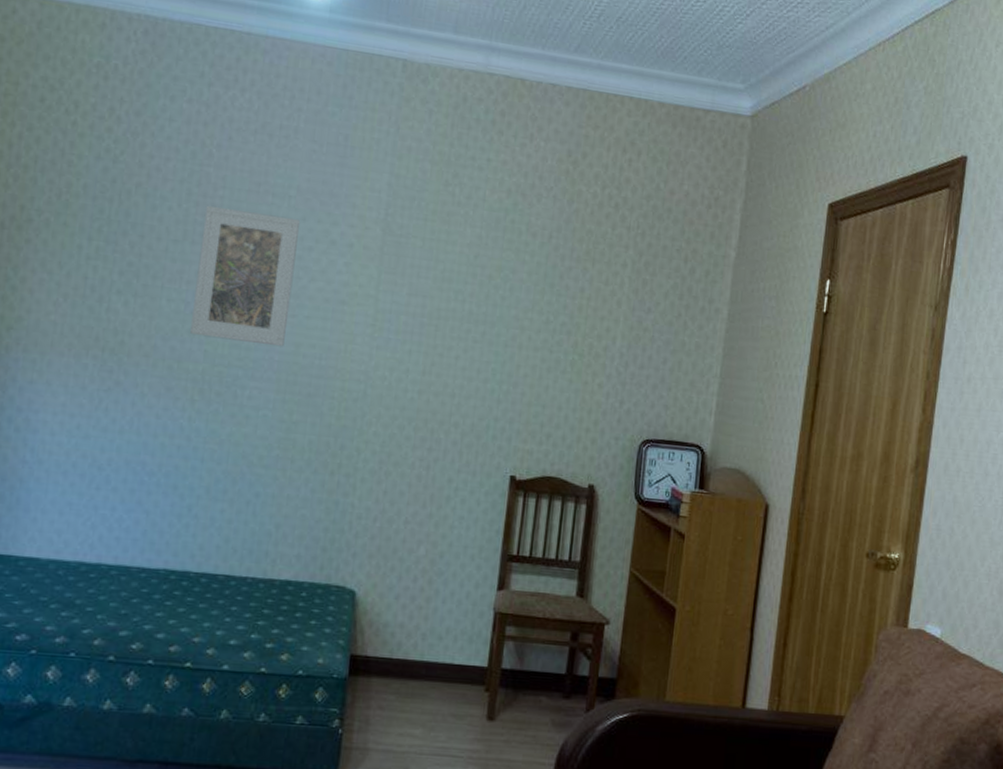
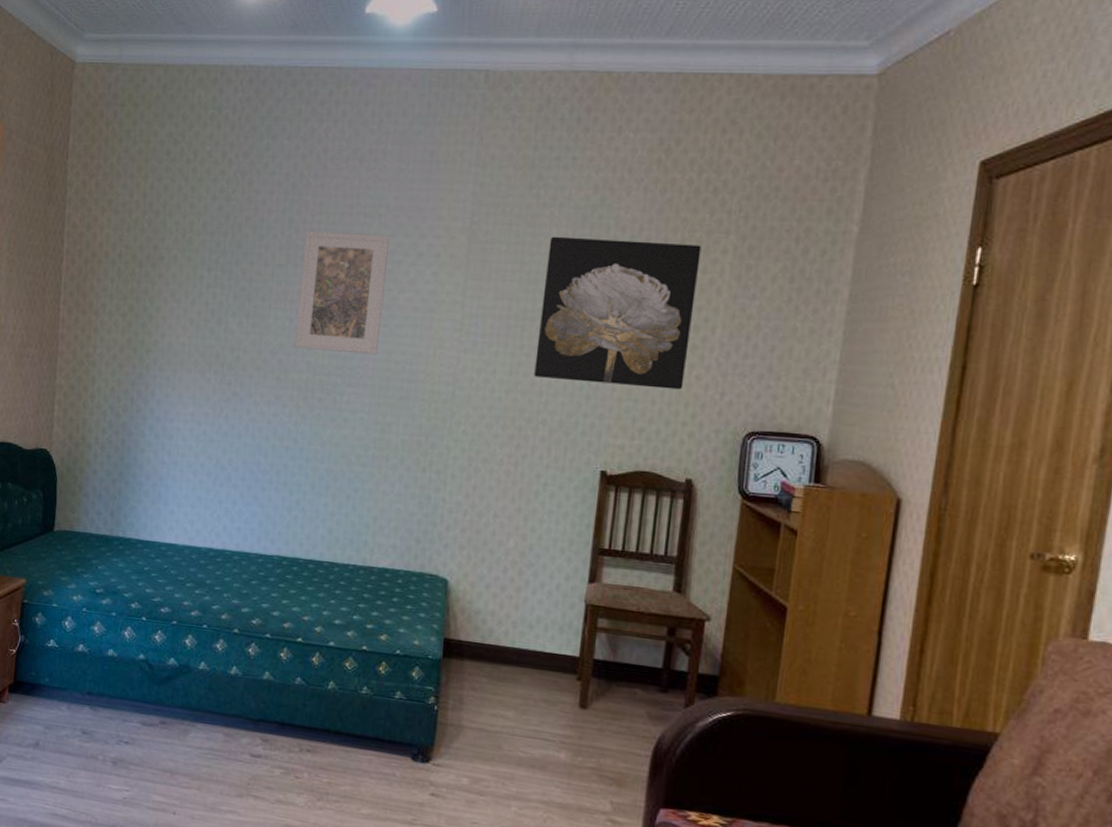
wall art: none [447,236,604,397] -> present [534,236,701,390]

